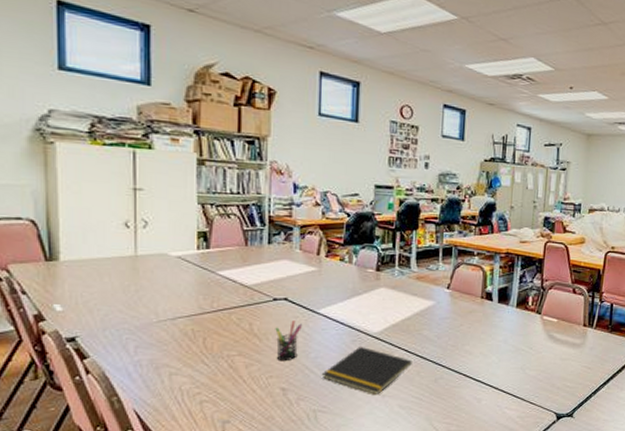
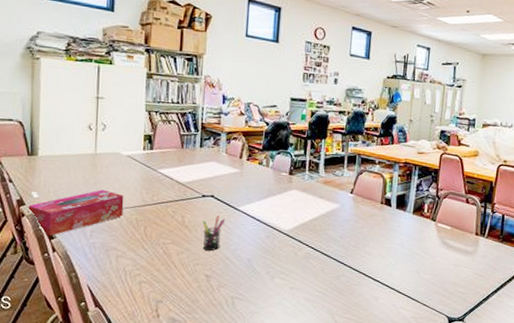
tissue box: none [49,297,176,356] -> present [28,189,124,236]
notepad: present [321,346,412,394] -> none [239,241,318,287]

